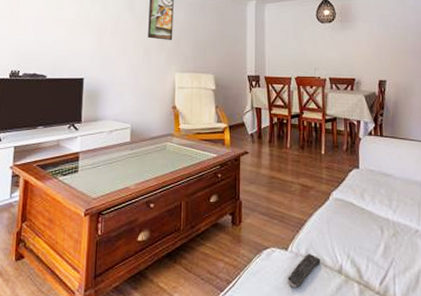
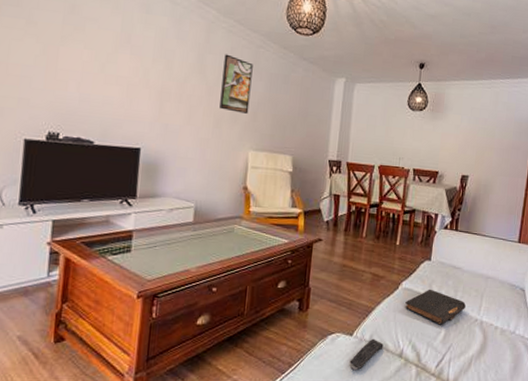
book: none [338,198,403,237] -> present [405,289,466,325]

